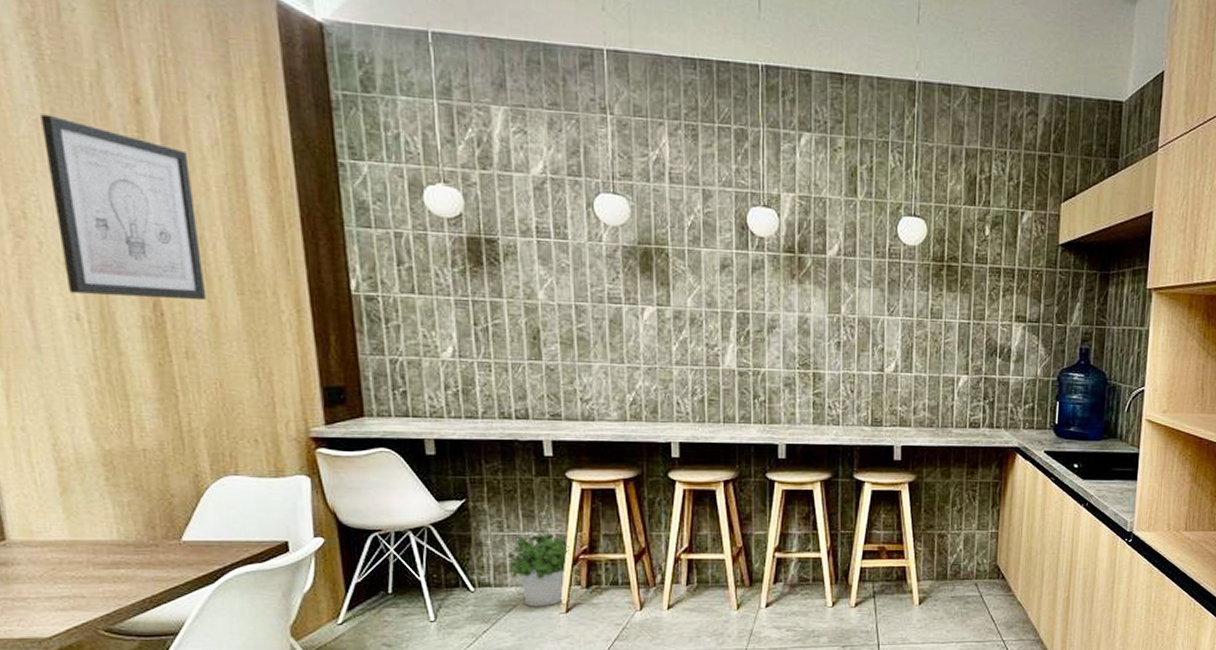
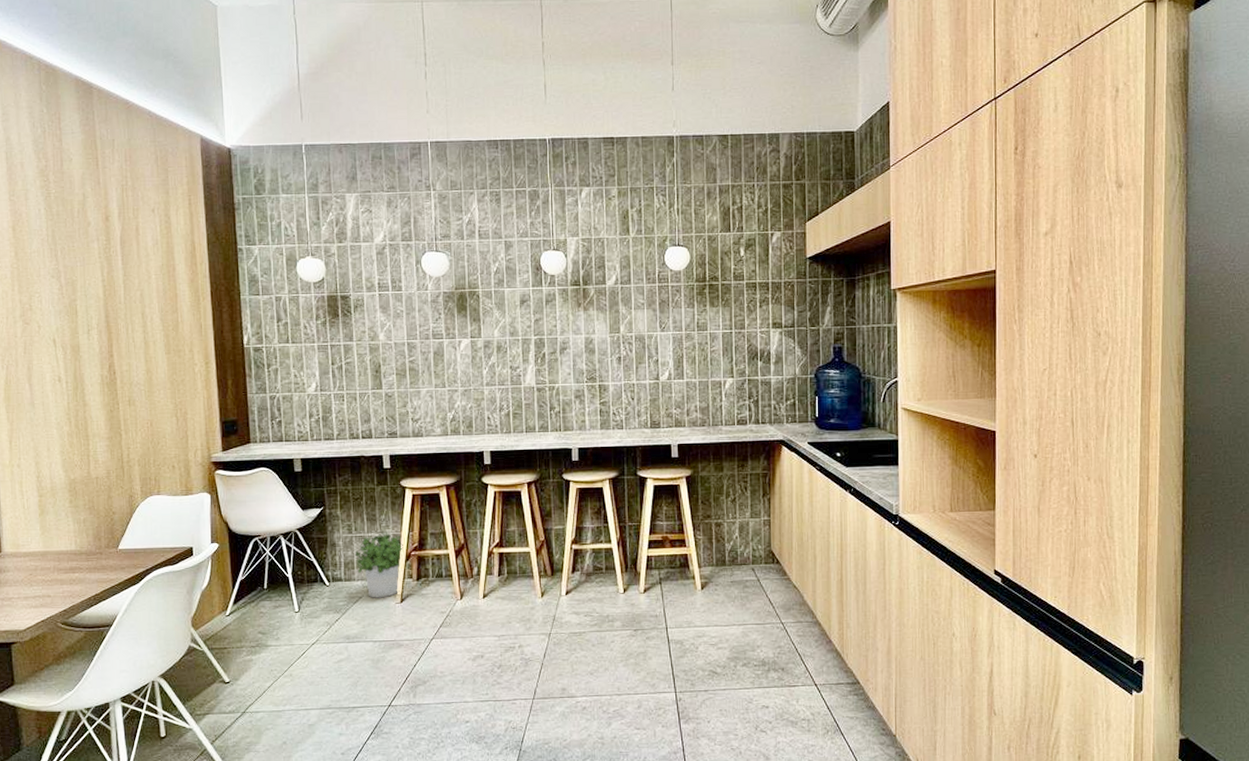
wall art: present [41,114,207,301] -> none [46,235,145,361]

